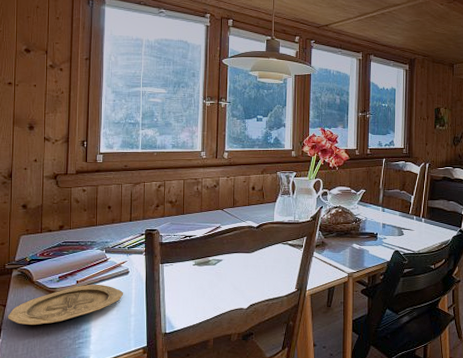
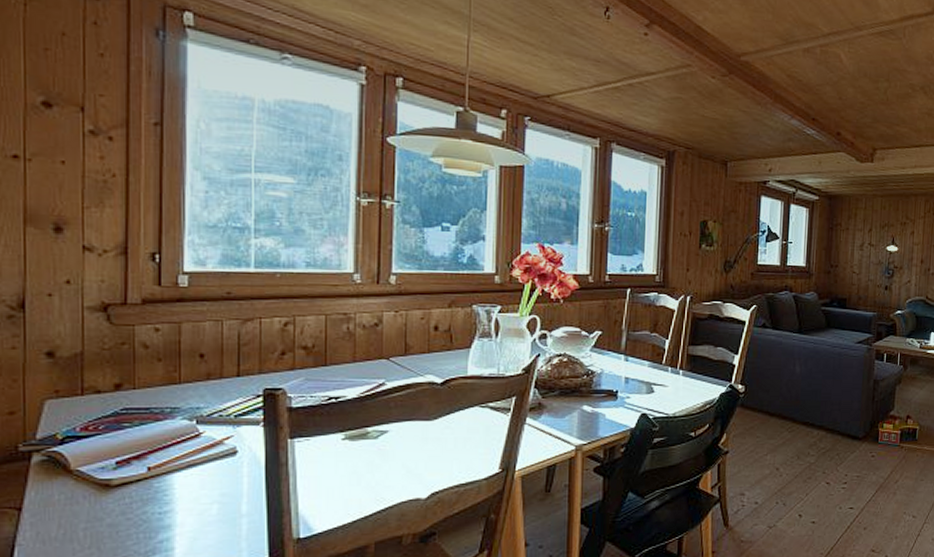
plate: present [8,284,124,325] -> none [26,470,229,537]

